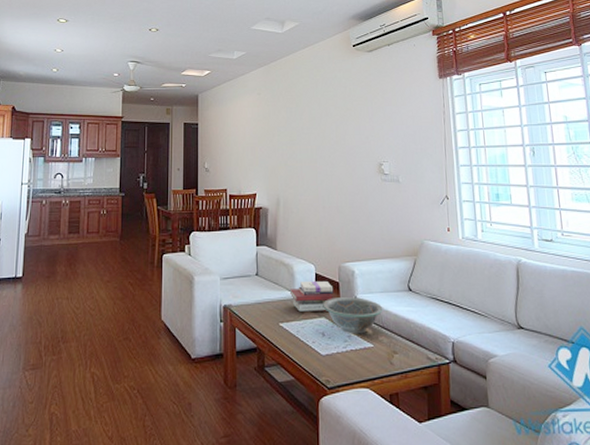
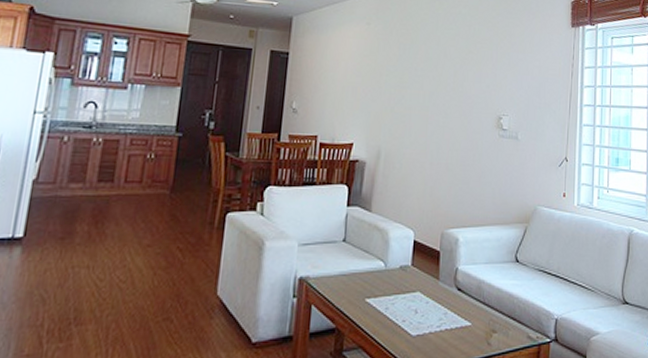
books: present [290,280,334,312] -> none [382,249,433,285]
decorative bowl: present [323,297,383,334] -> none [419,269,486,311]

